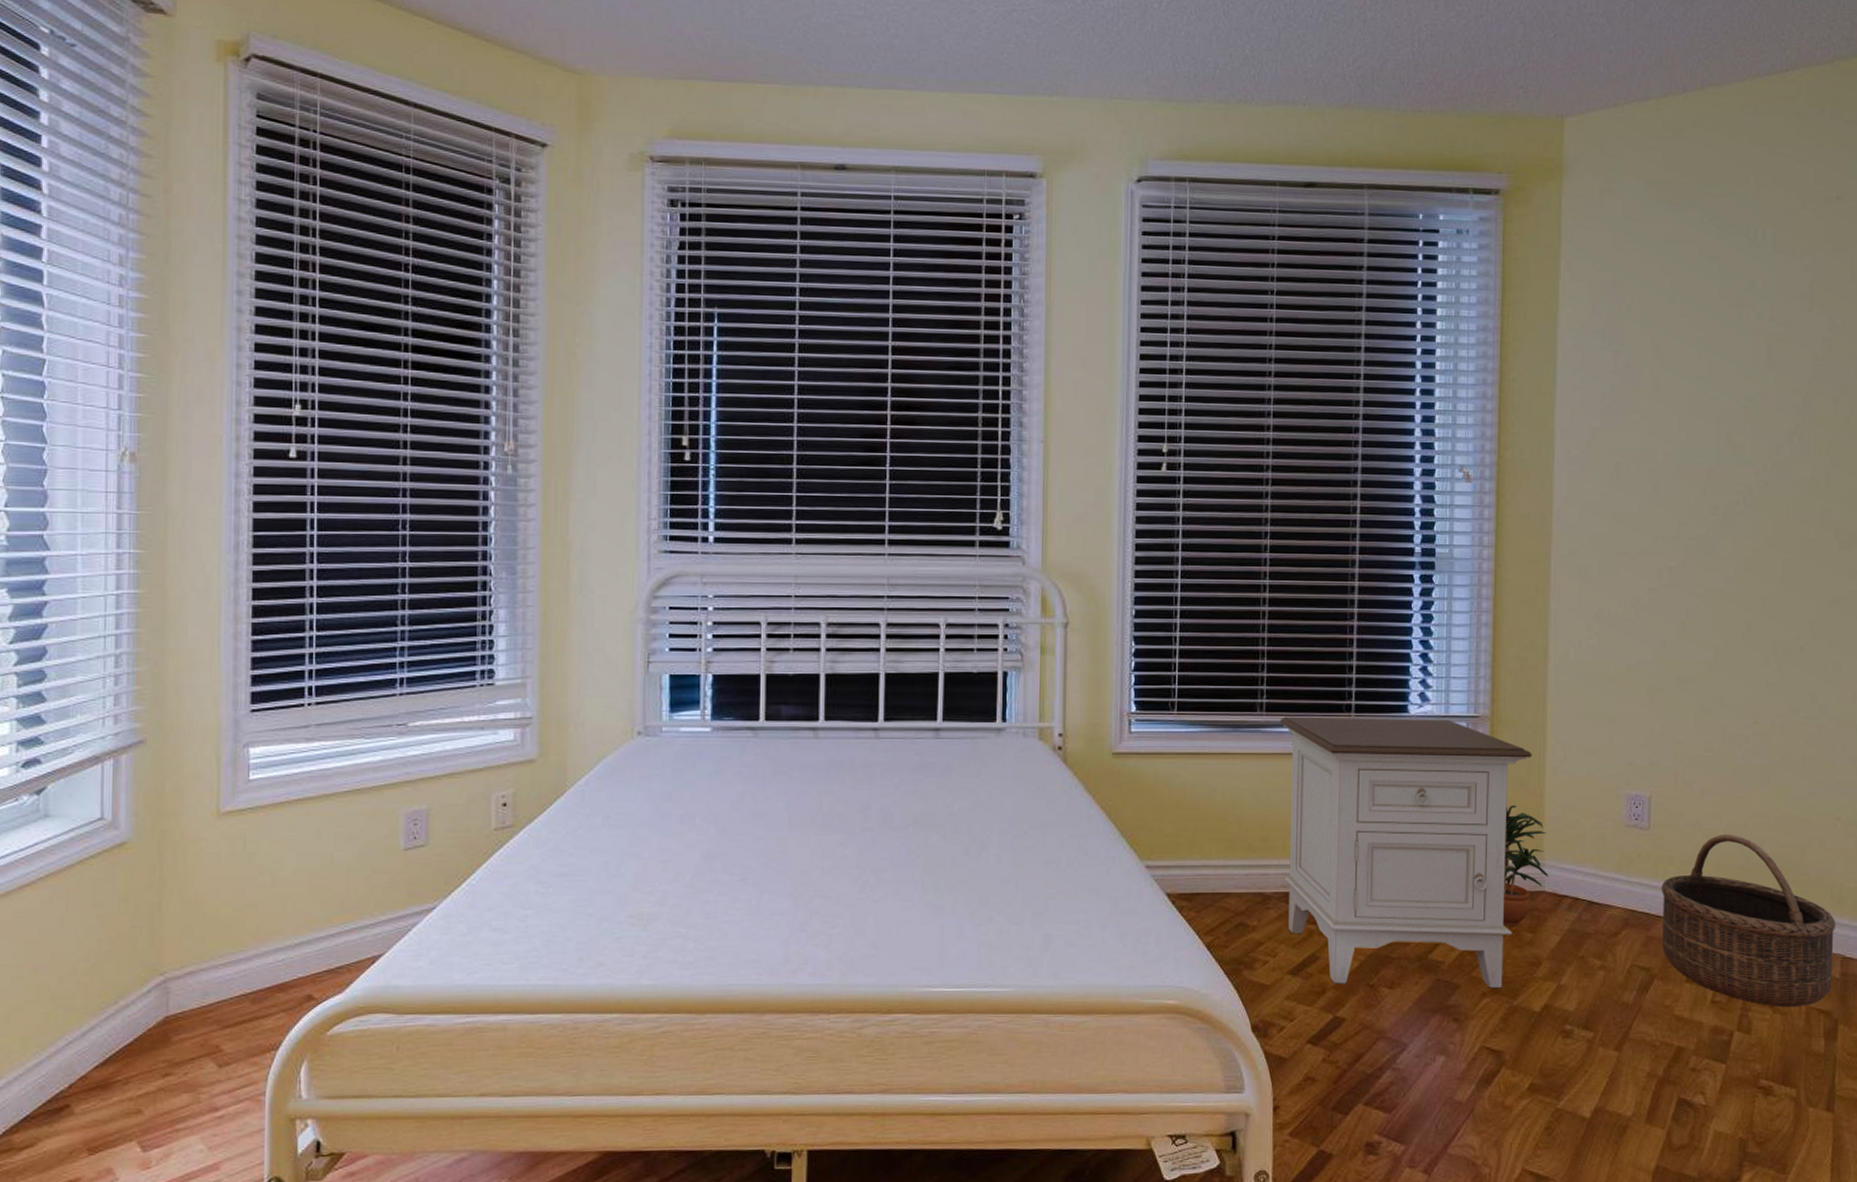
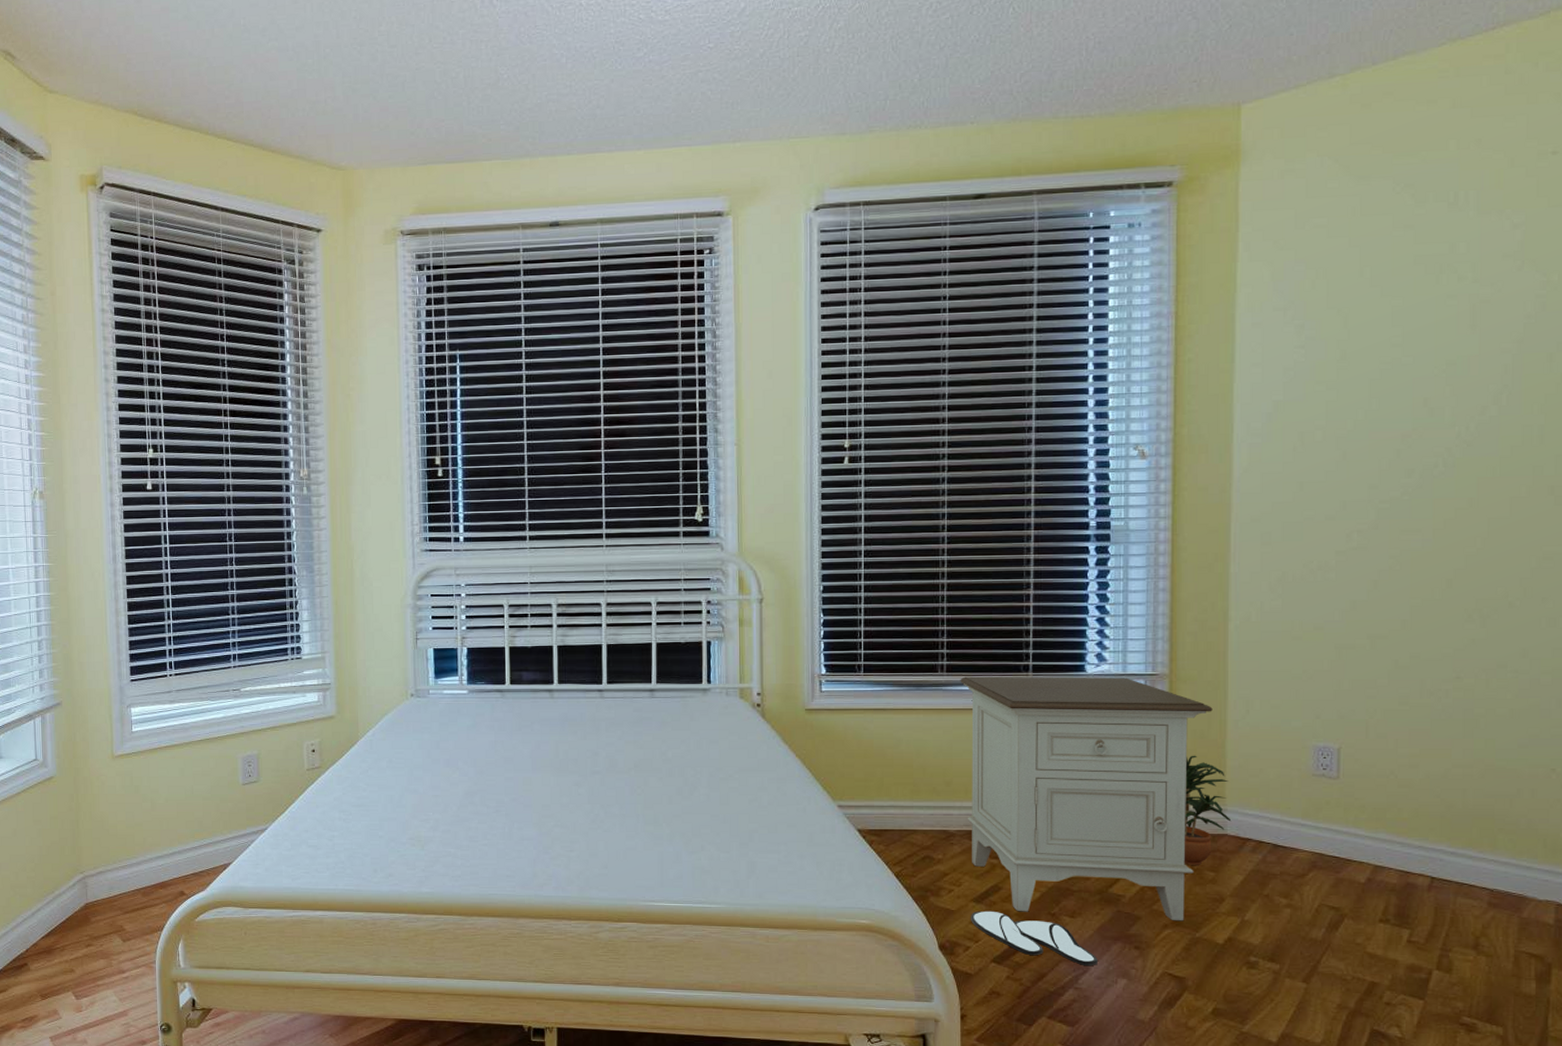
slippers: none [1286,985,1416,1042] -> present [971,911,1098,965]
basket: present [1661,833,1836,1008] -> none [1351,783,1550,951]

